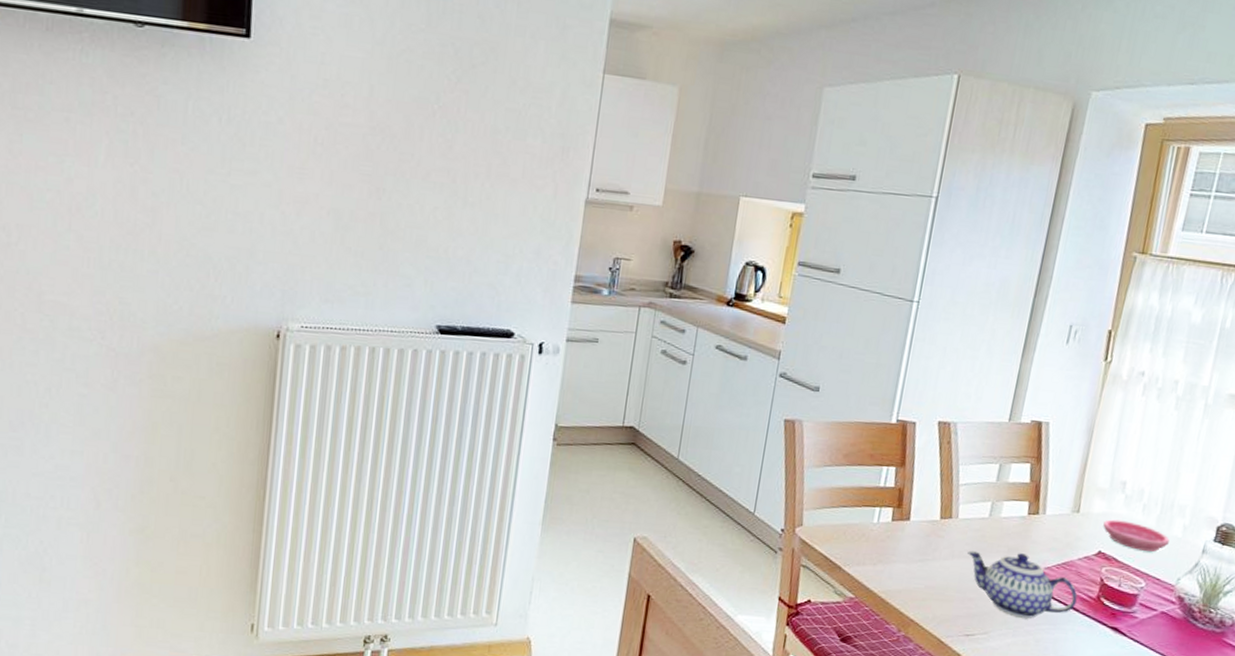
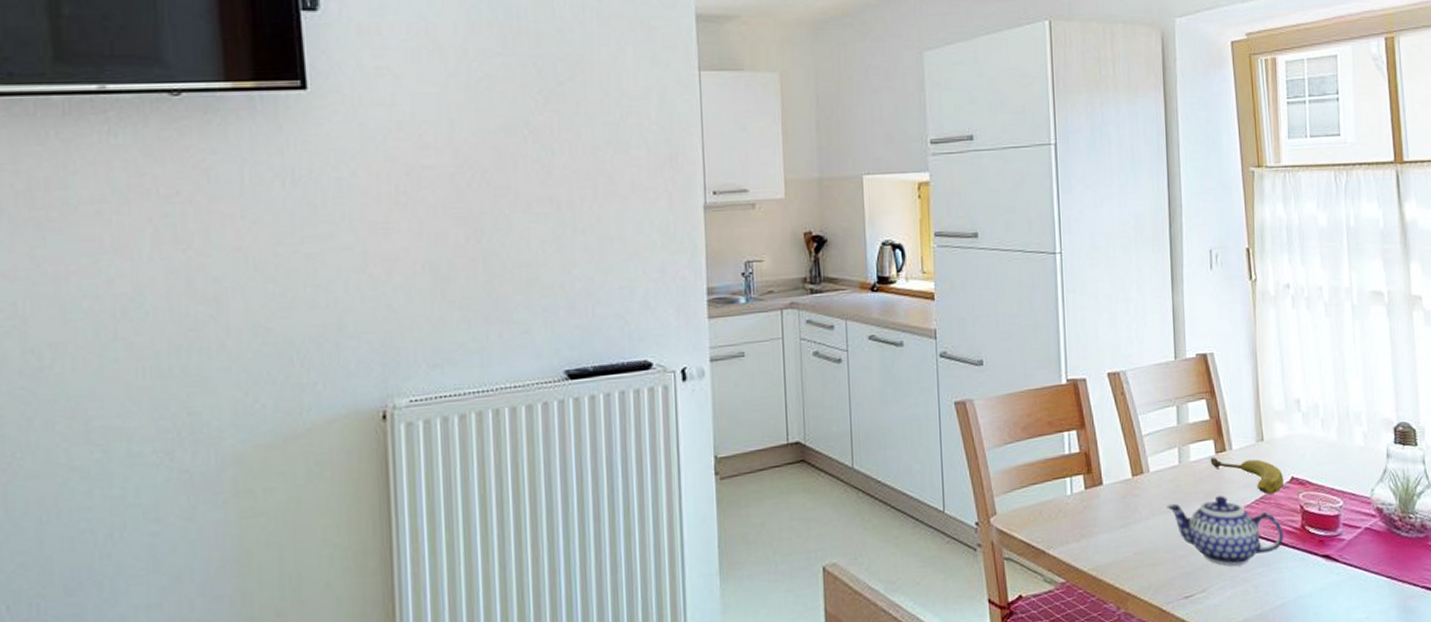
fruit: none [1020,518,1091,562] -> present [1210,458,1284,495]
saucer: present [1103,519,1170,552] -> none [1289,439,1354,468]

